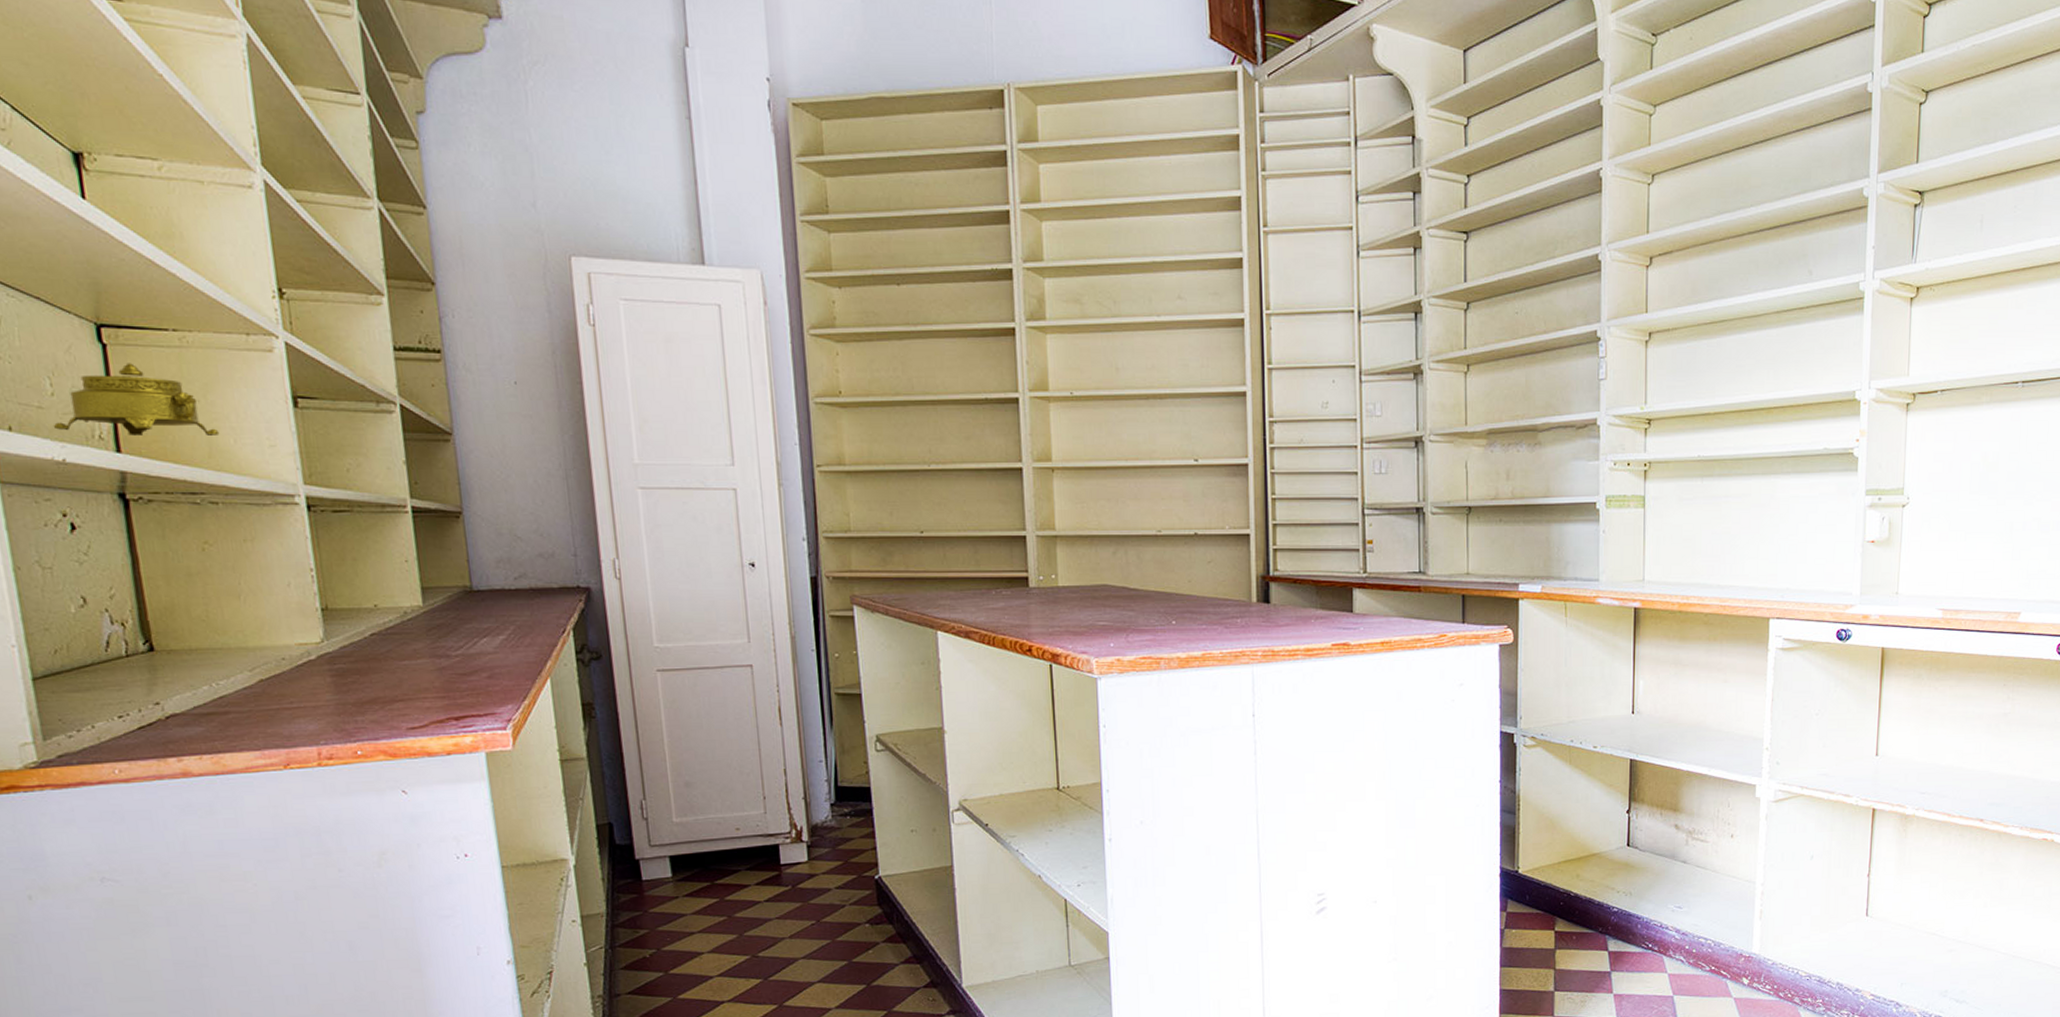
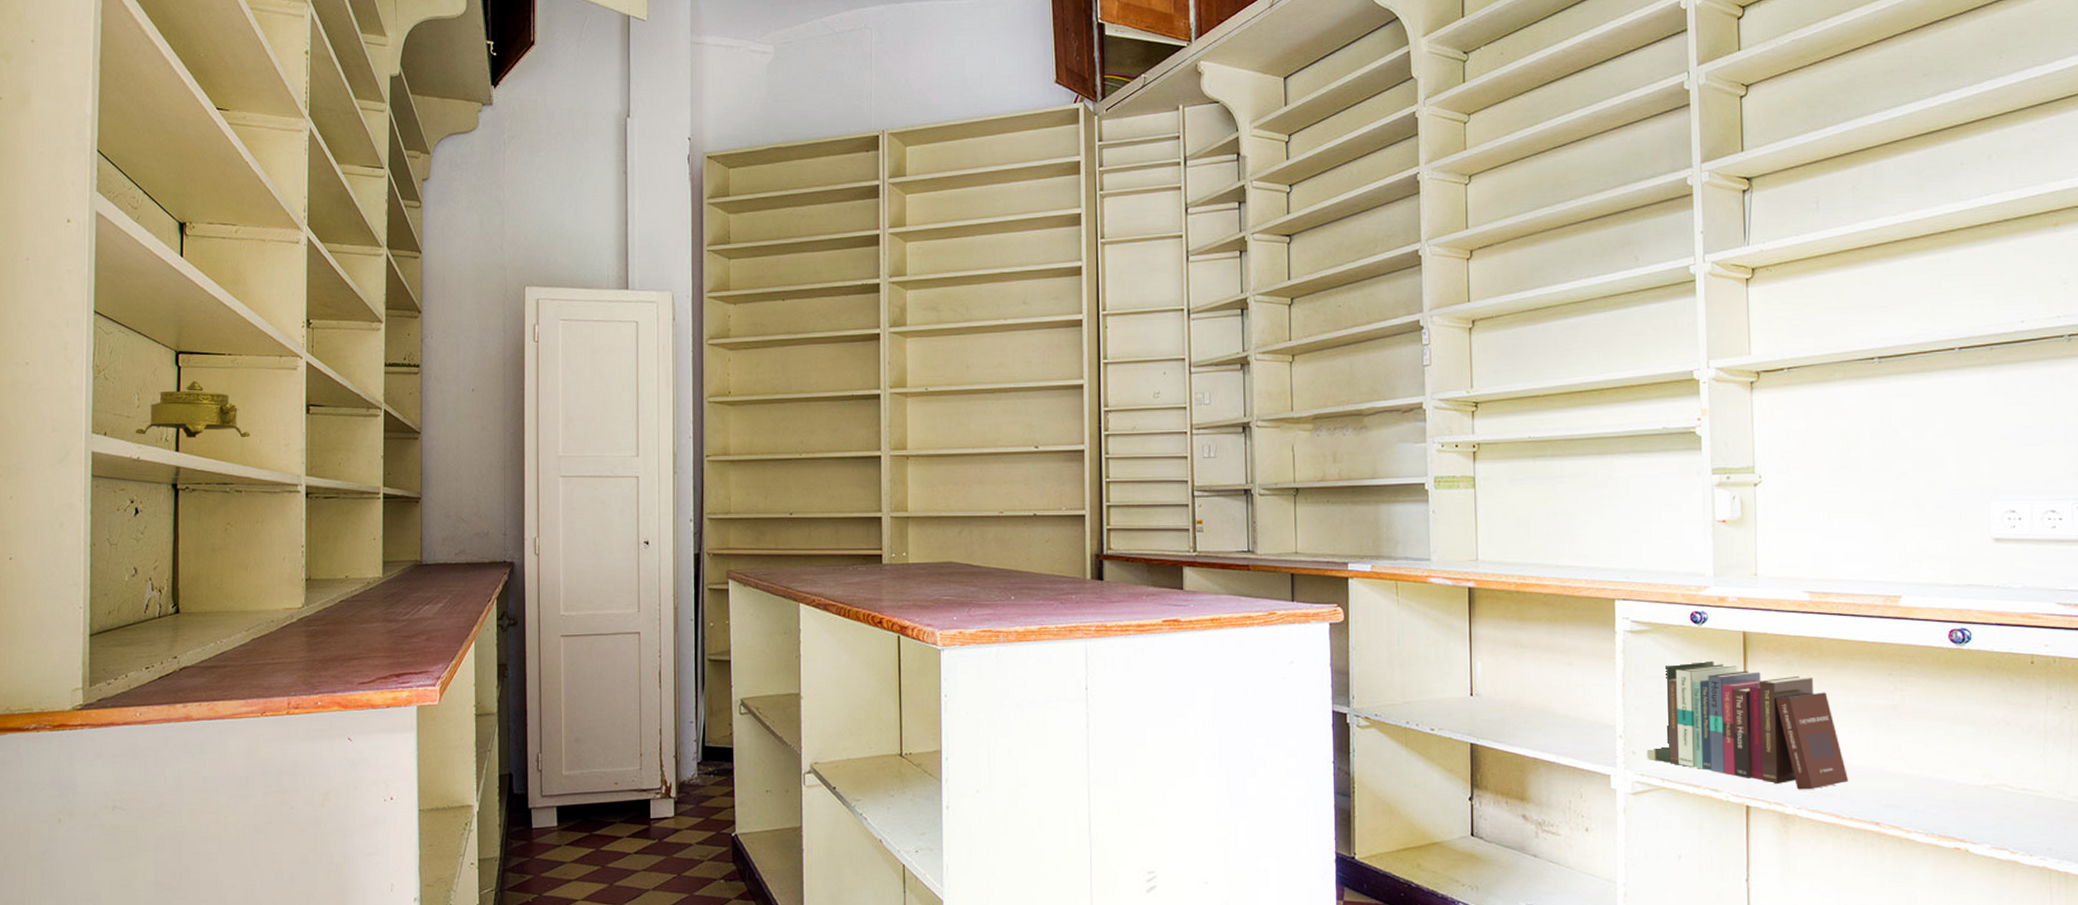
books: none [1789,675,1962,793] -> present [1647,660,1849,790]

